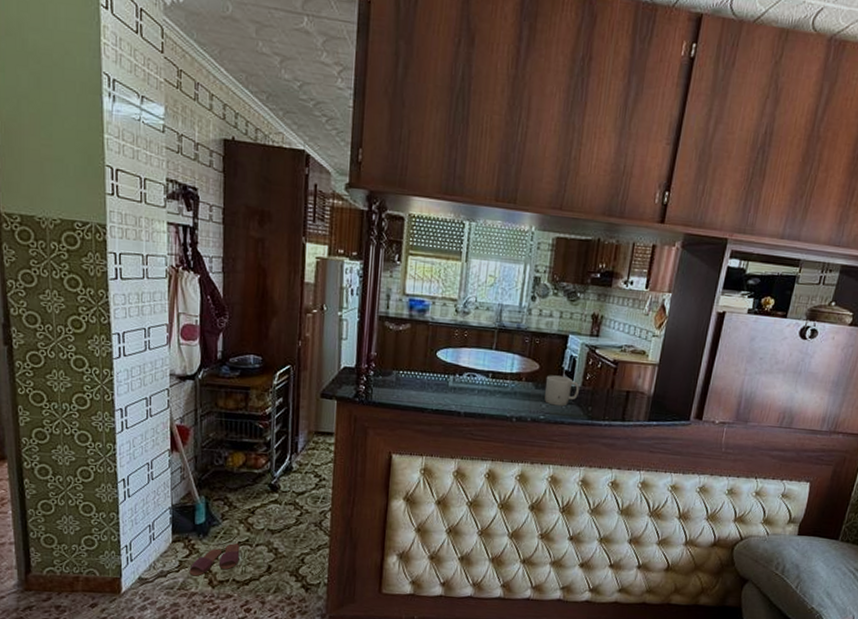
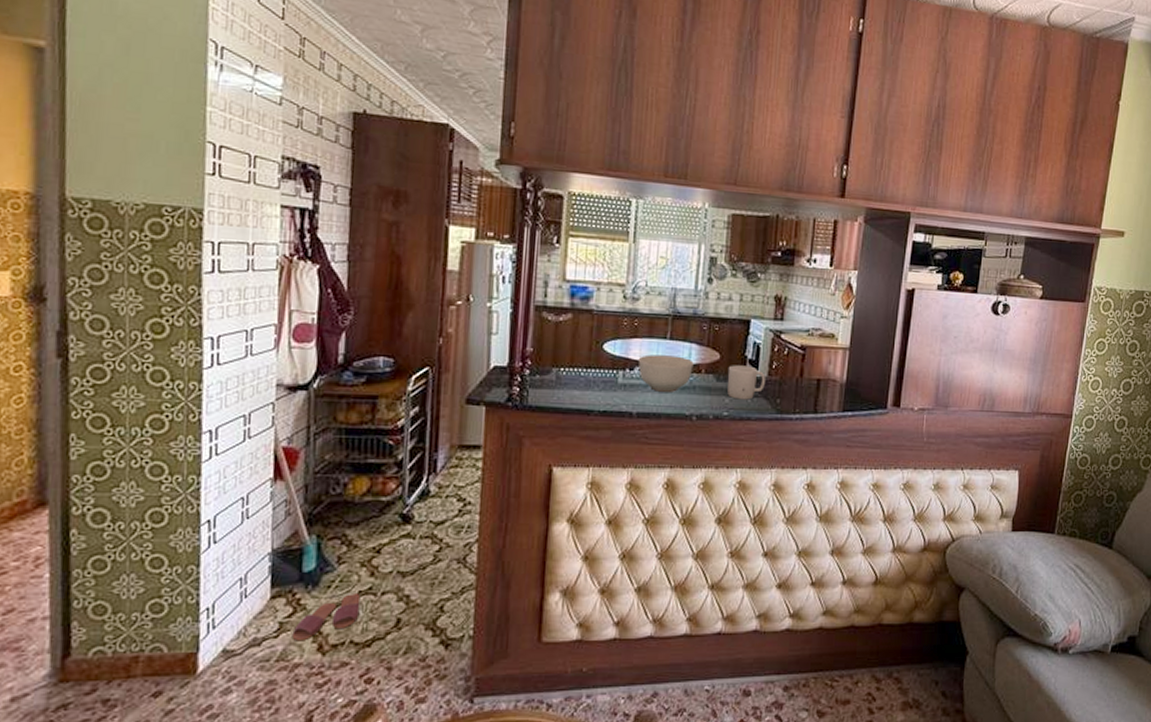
bowl: none [466,362,516,396] -> present [638,354,694,392]

